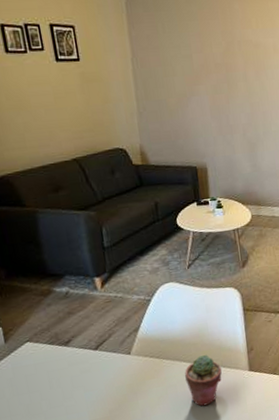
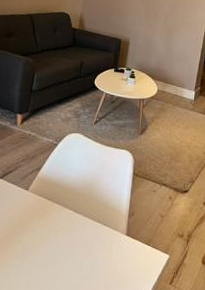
potted succulent: present [185,354,222,407] -> none [68,207,102,259]

